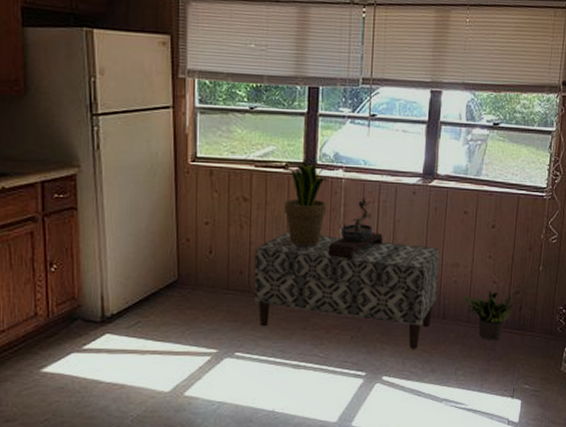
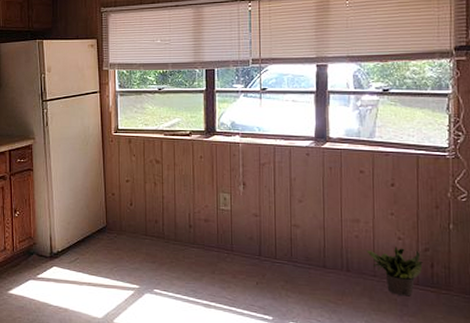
bench: present [253,231,440,349] -> none [167,188,339,299]
potted plant: present [282,161,329,246] -> none [187,129,227,201]
bonsai tree: present [328,197,383,259] -> none [230,159,281,213]

